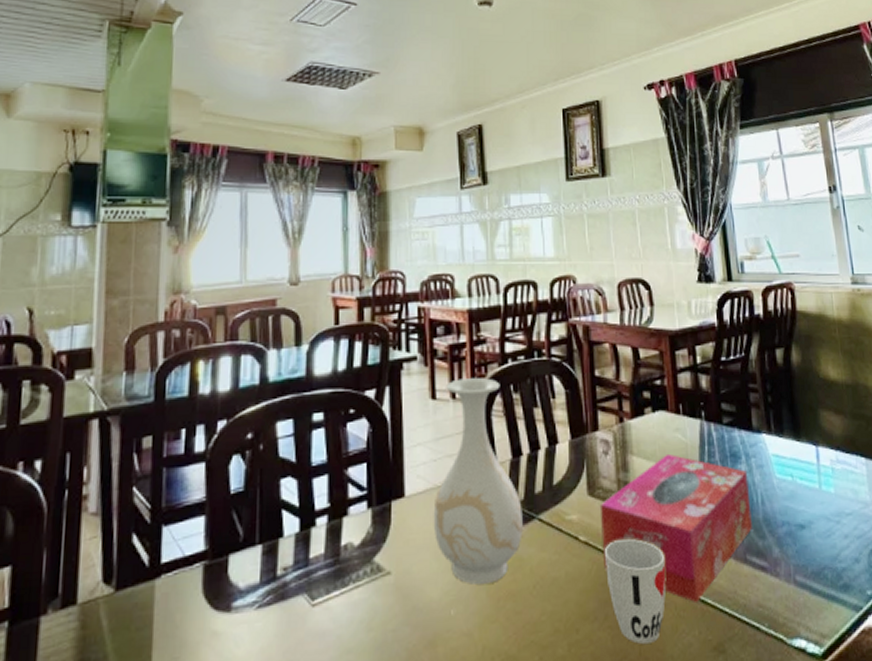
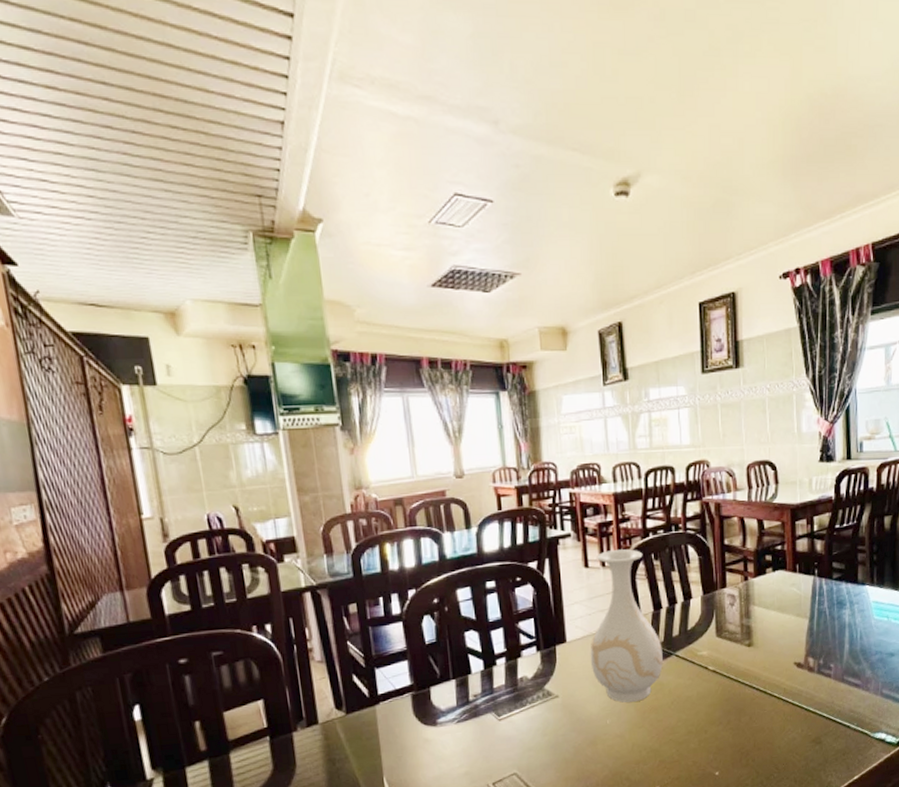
tissue box: present [599,453,752,602] -> none [725,603,851,710]
cup: present [604,538,666,644] -> none [728,667,777,739]

